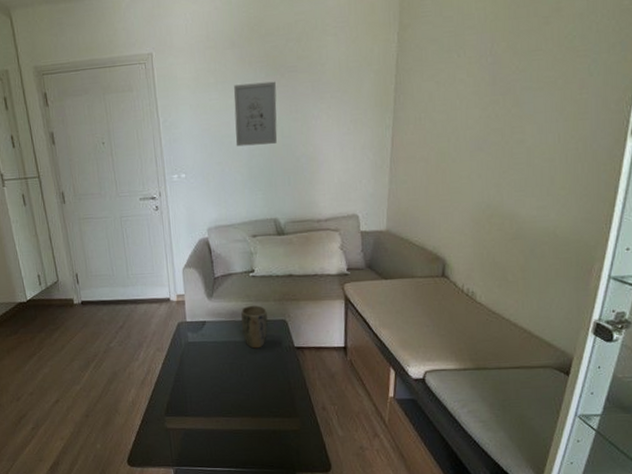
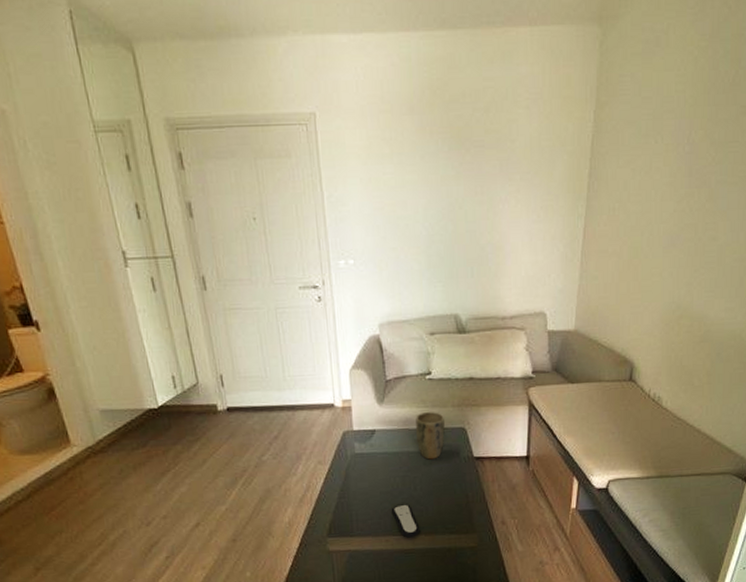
remote control: none [221,388,247,420] -> present [391,504,420,538]
wall art: present [233,81,278,147] -> none [411,156,461,230]

